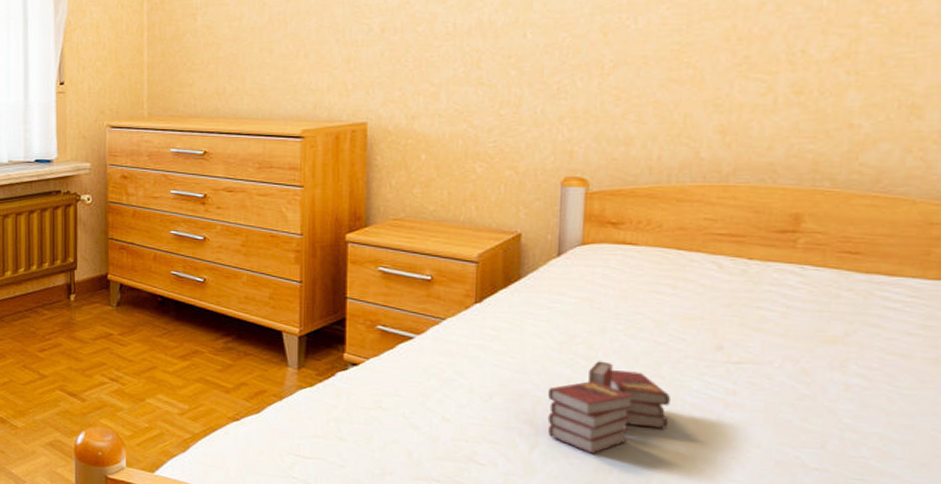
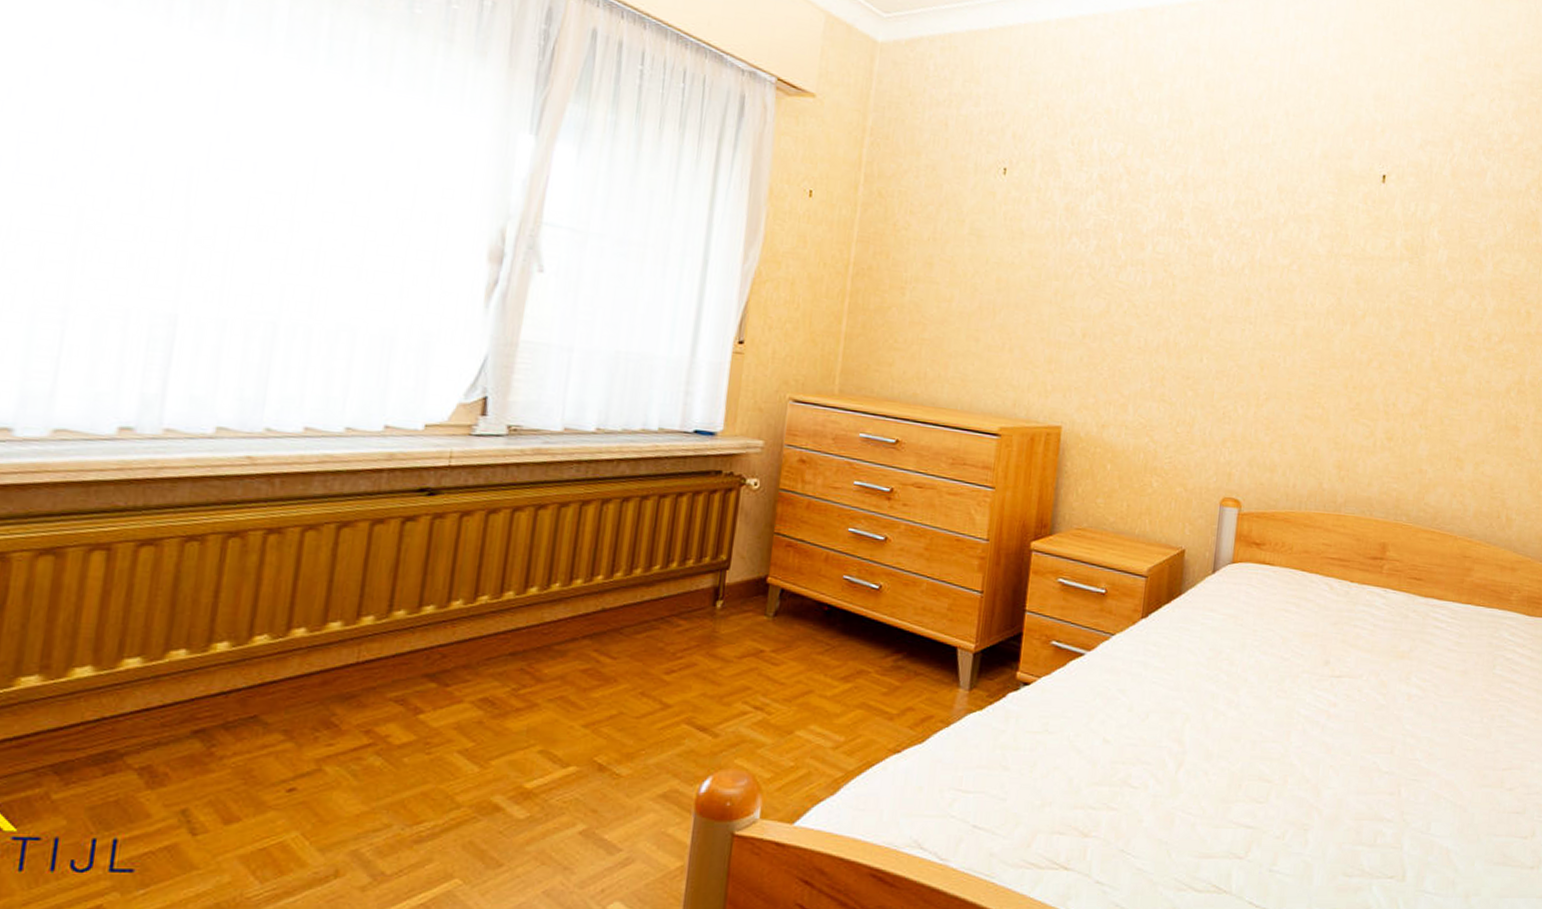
book: present [547,361,672,454] -> none [1193,676,1290,770]

